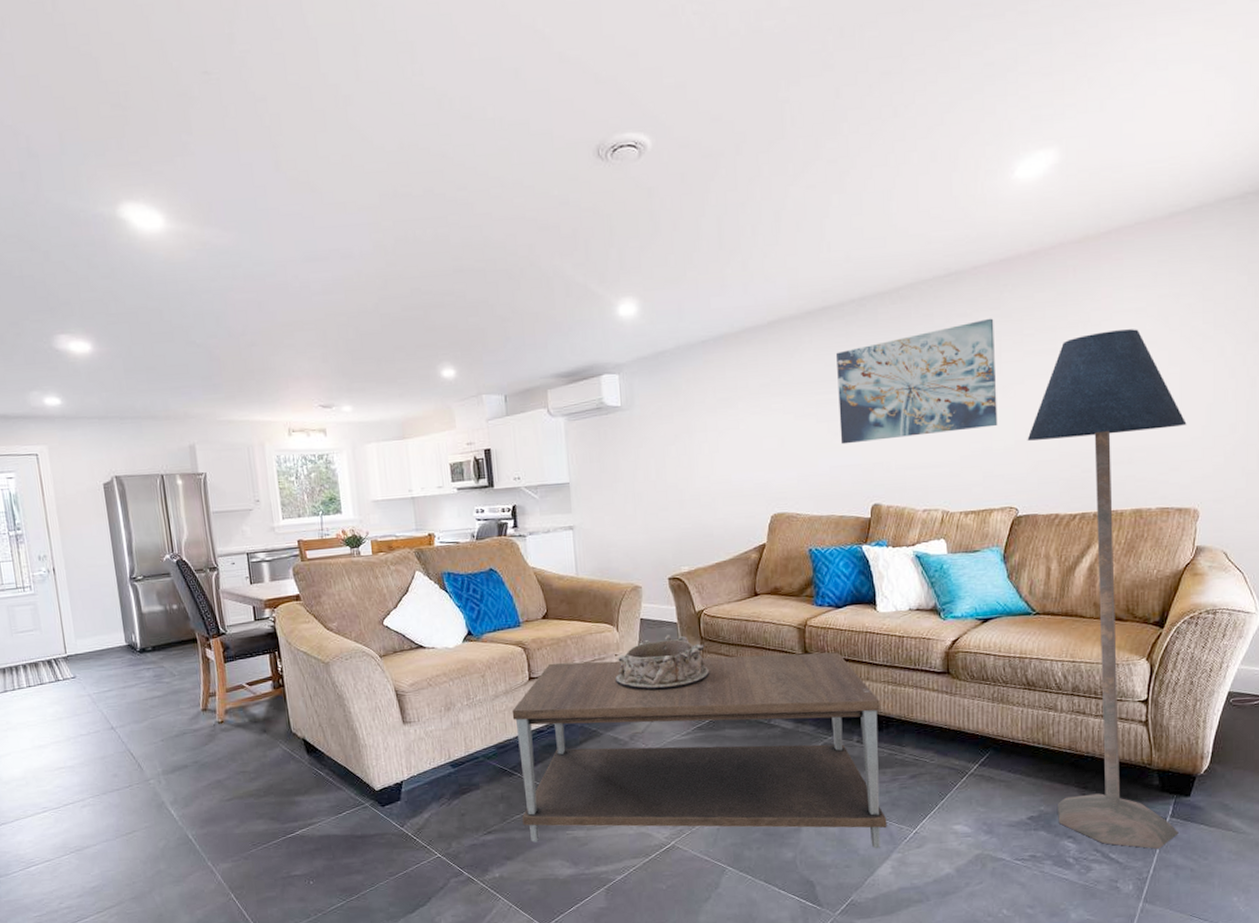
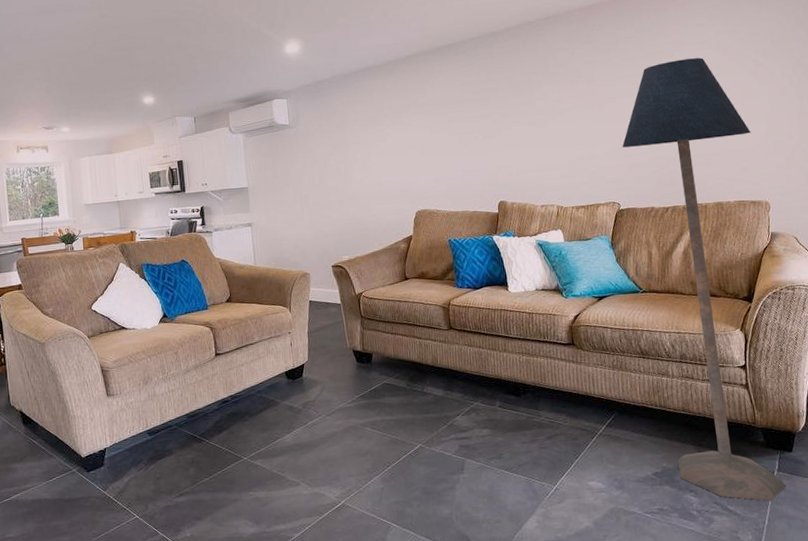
coffee table: present [512,652,887,849] -> none [201,327,531,505]
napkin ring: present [615,635,710,691] -> none [289,314,370,364]
wall art: present [836,318,998,445] -> none [462,51,597,153]

